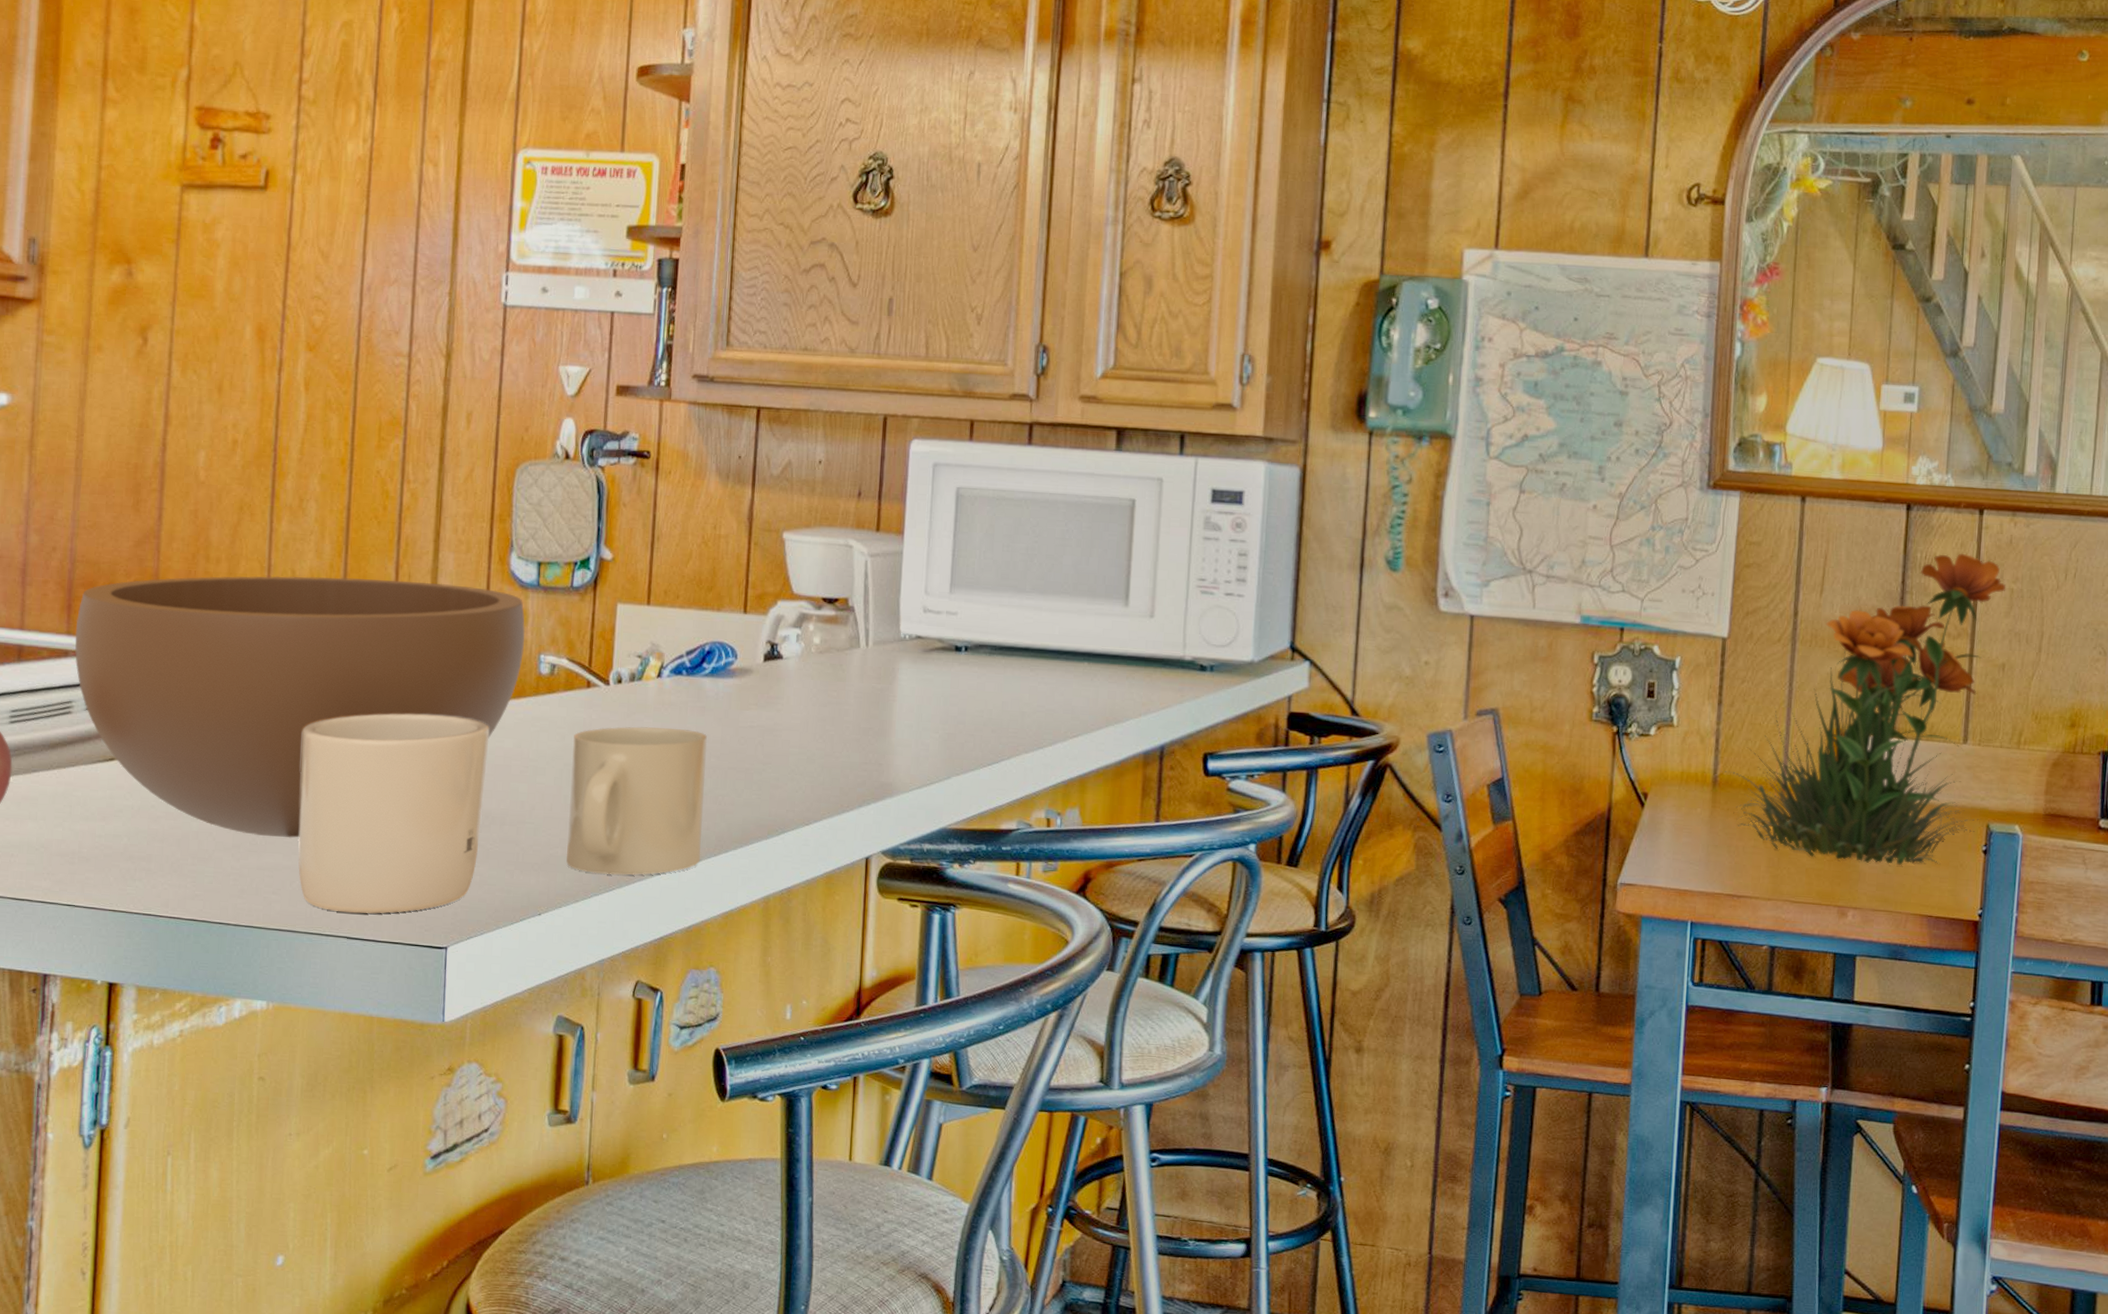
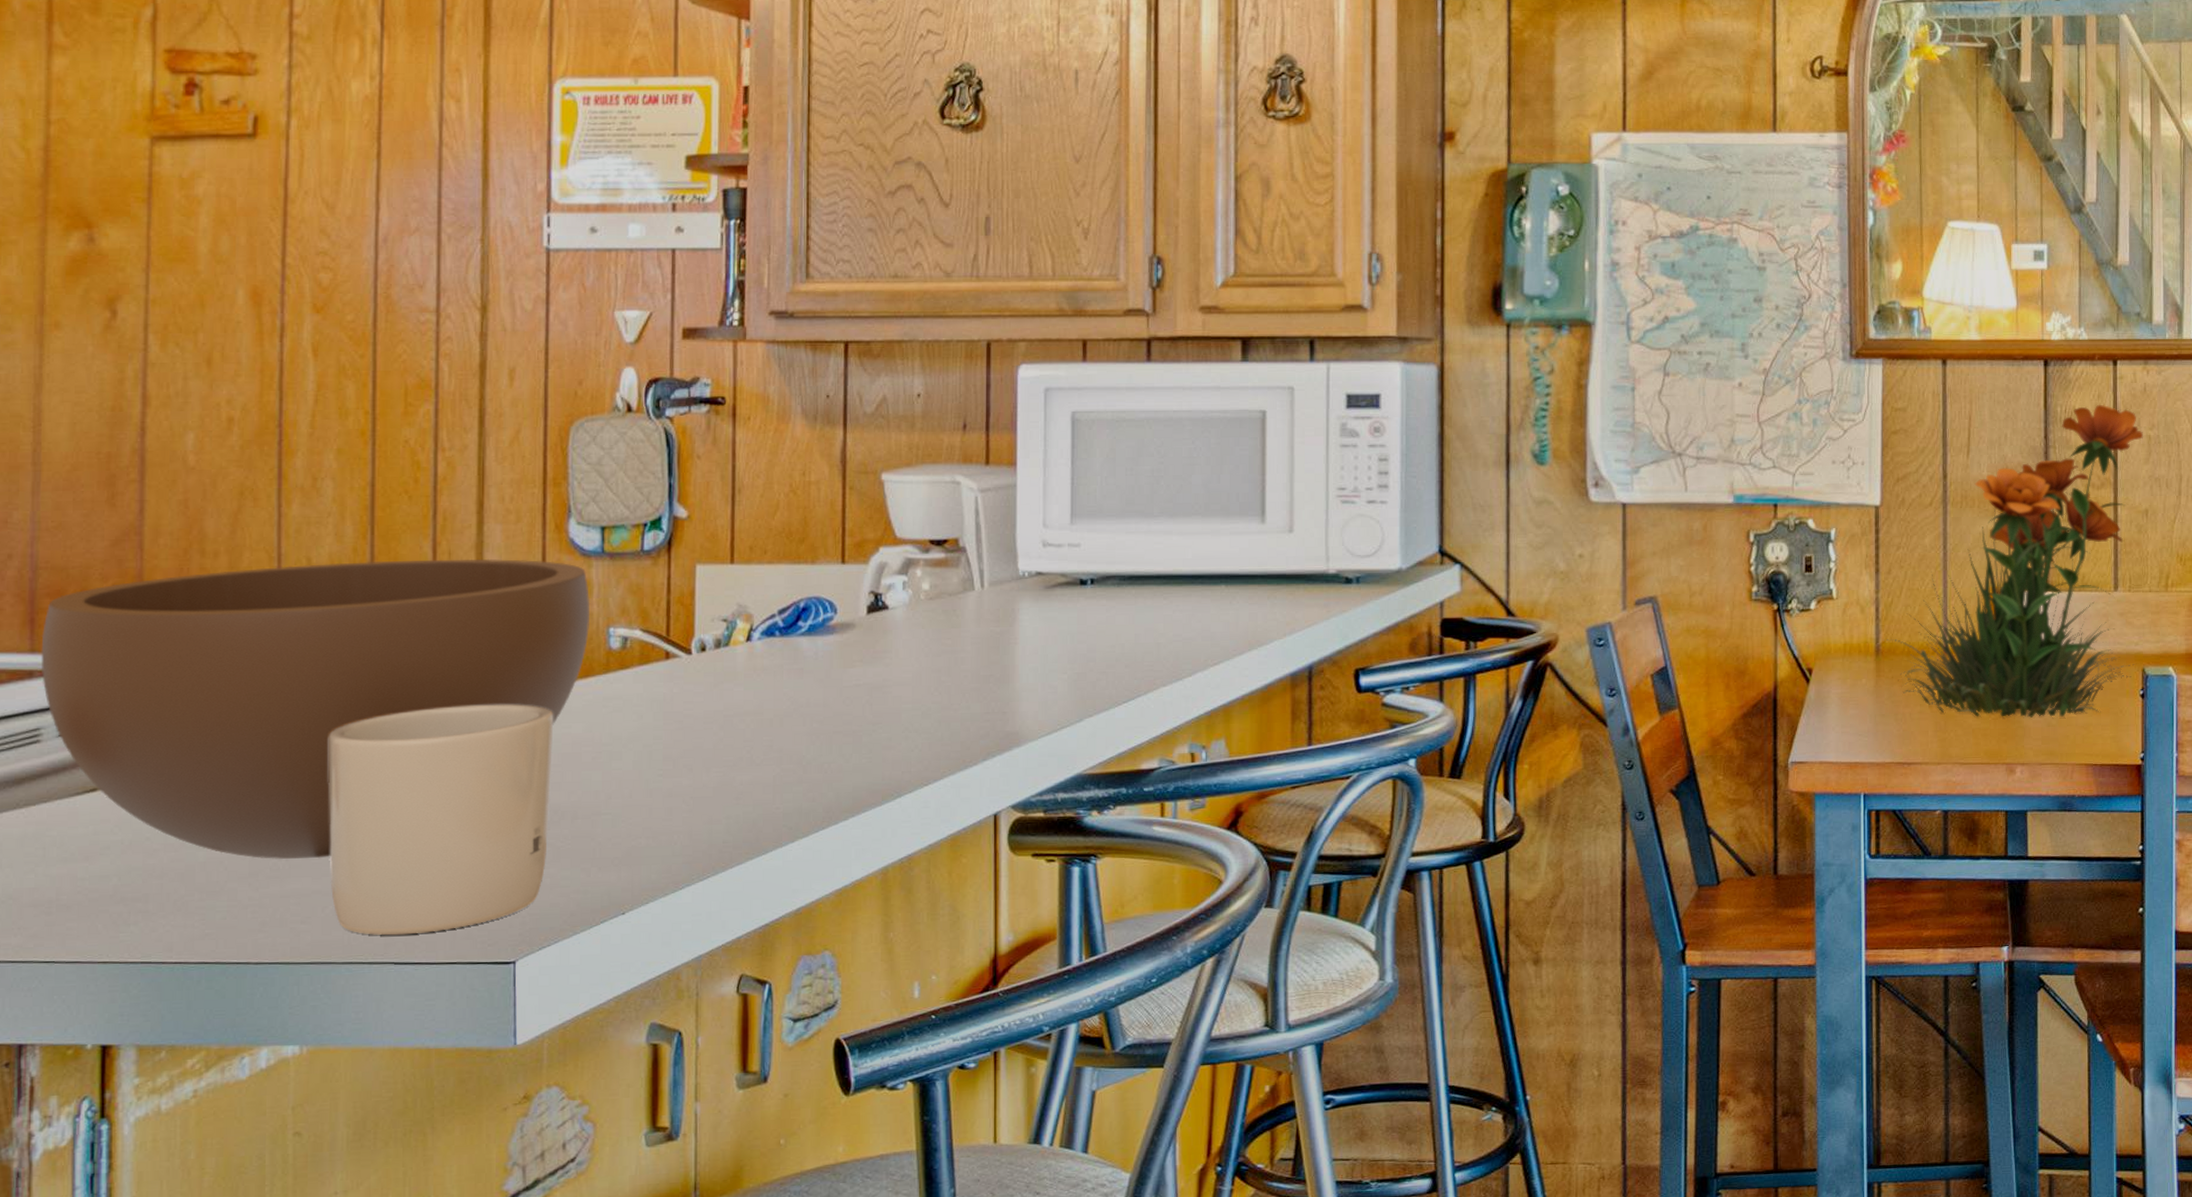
mug: present [566,726,708,875] -> none [651,694,808,862]

